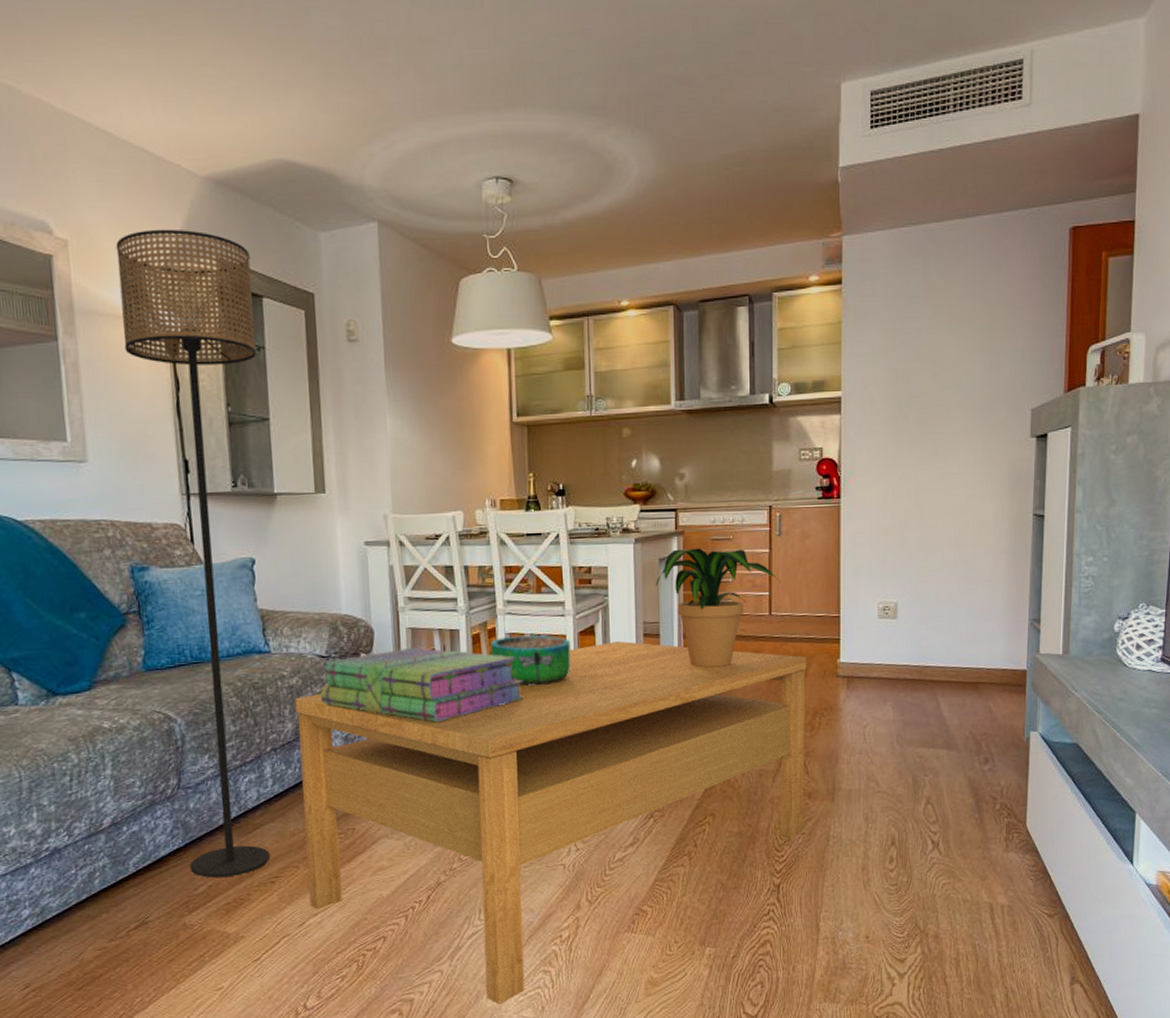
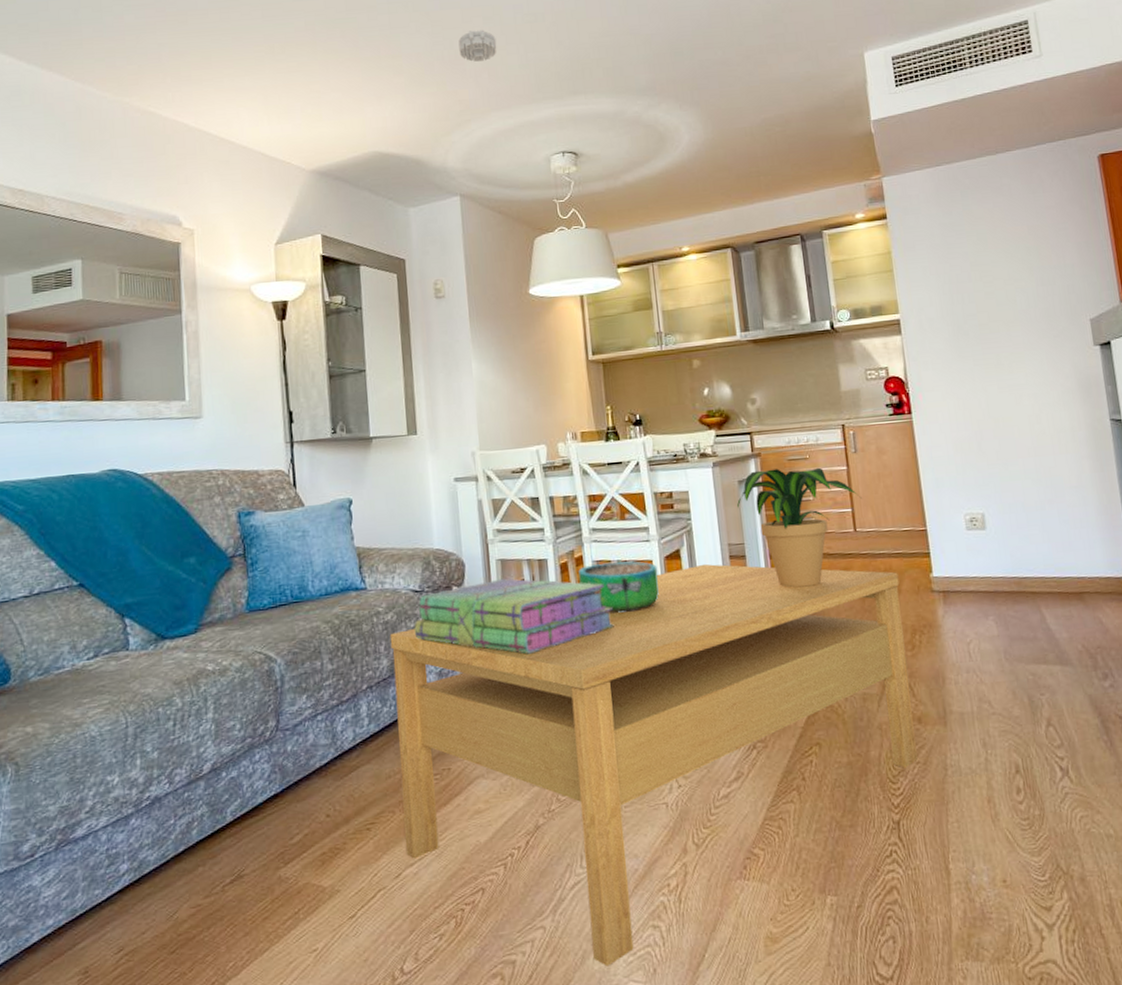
floor lamp: present [116,229,270,878] -> none [234,214,366,826]
smoke detector: none [380,13,426,54] -> present [458,29,497,62]

